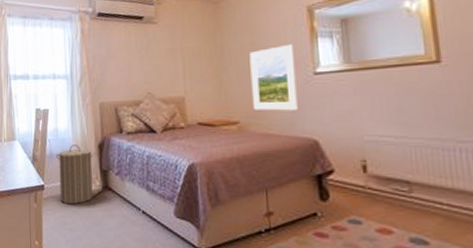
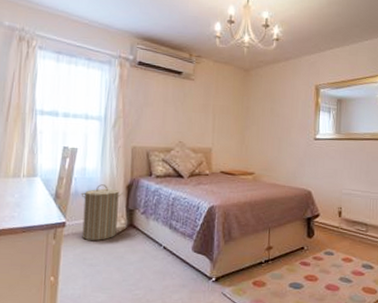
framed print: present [249,45,299,111] -> none [266,114,302,167]

